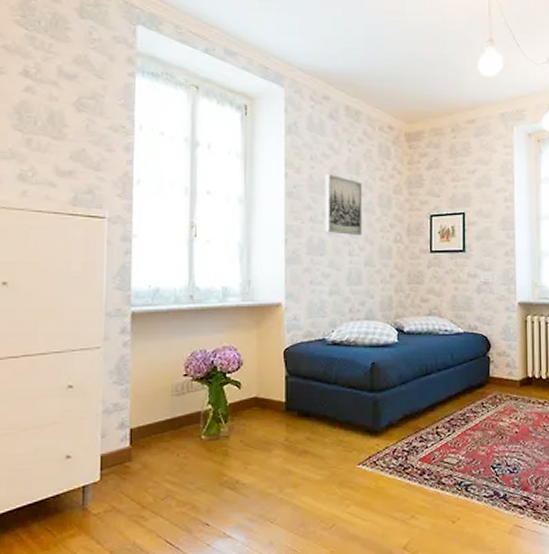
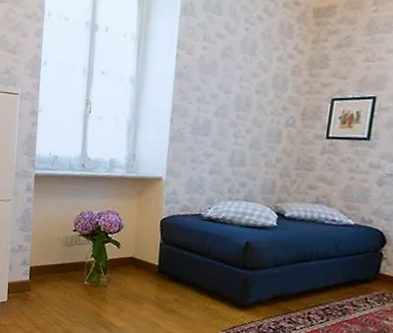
wall art: present [325,173,362,236] -> none [211,54,257,118]

